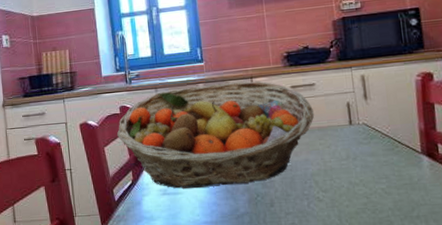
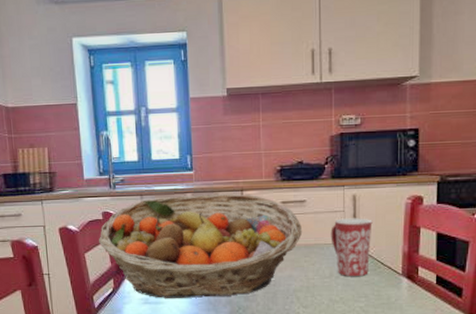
mug: none [342,98,386,157] -> present [330,218,373,276]

